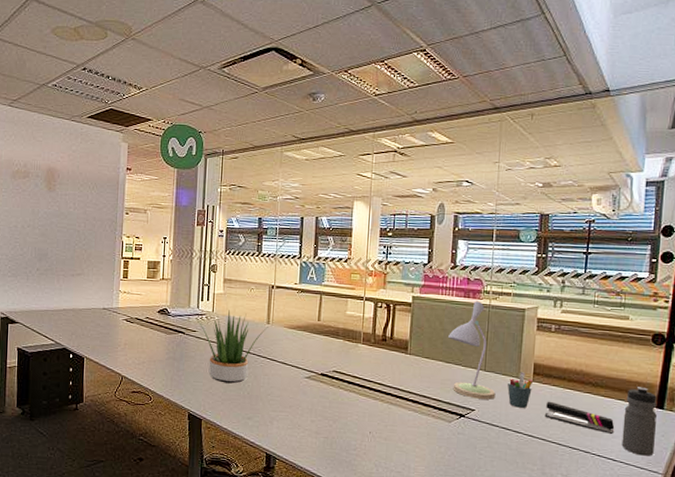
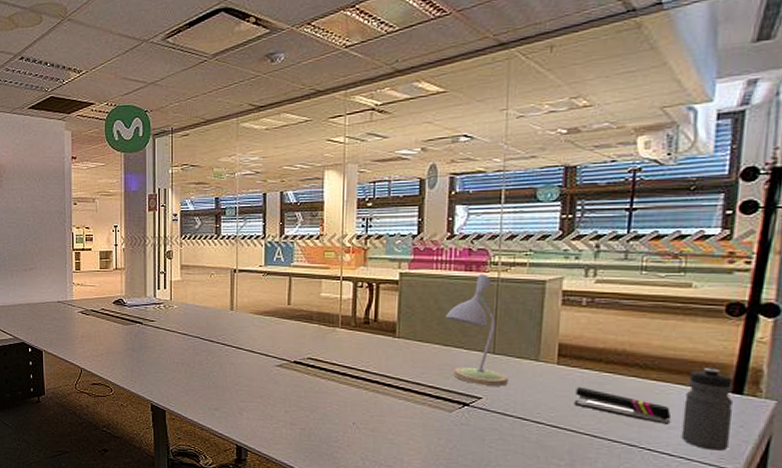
potted plant: present [196,310,268,384] -> none [154,297,232,374]
pen holder: present [507,372,534,408] -> none [524,354,559,395]

